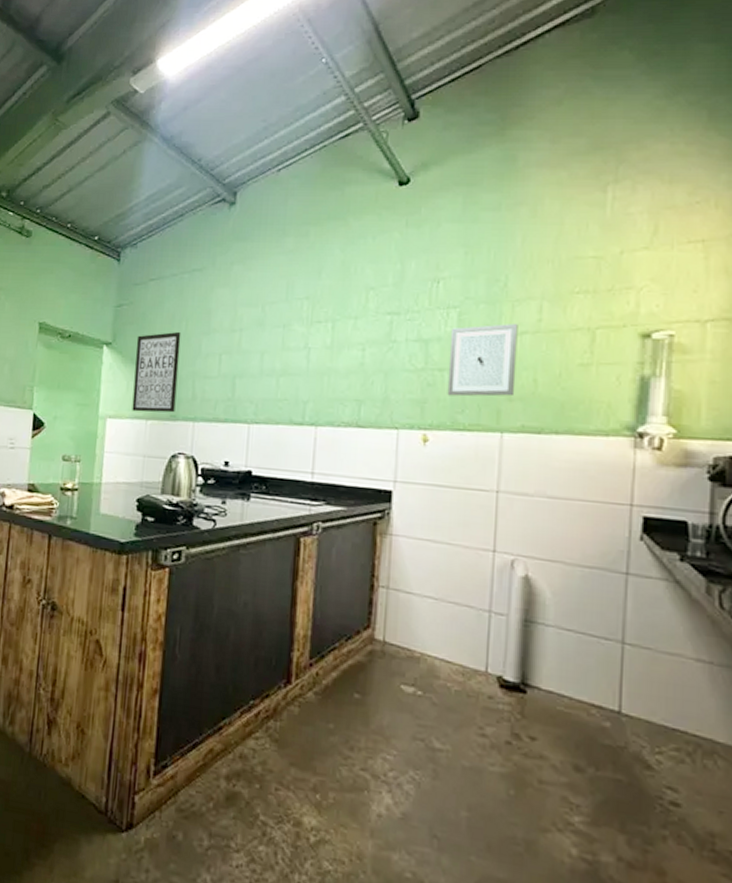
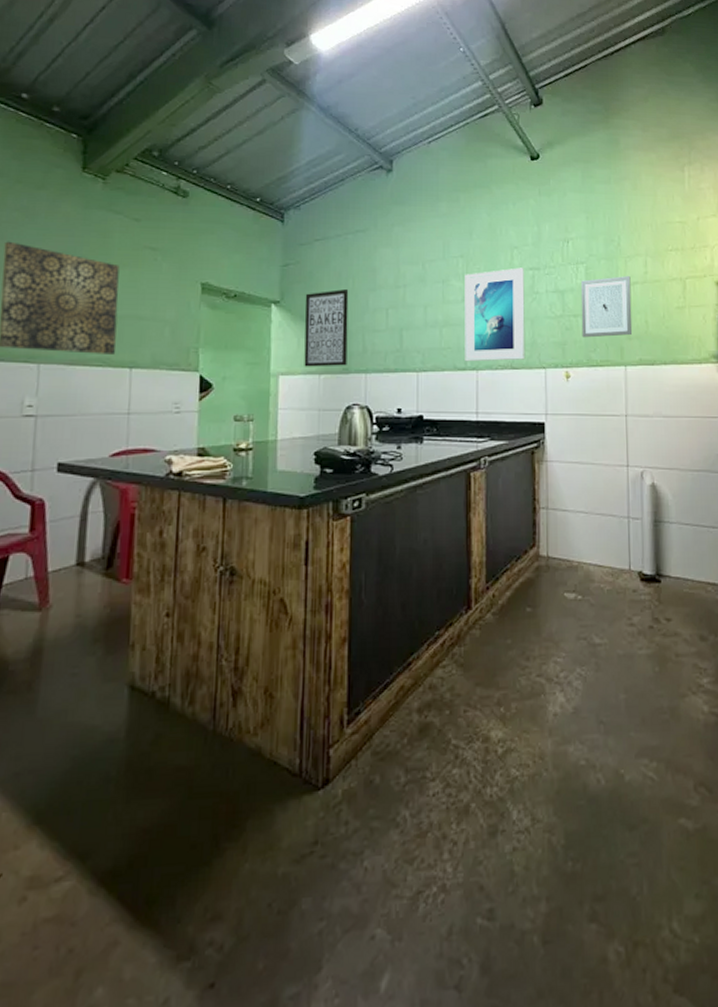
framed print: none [302,311,381,418] -> present [465,267,525,362]

